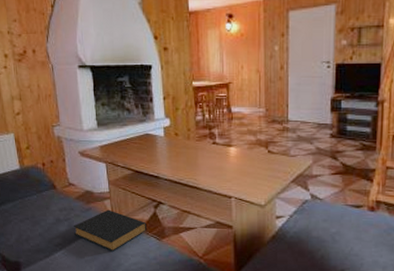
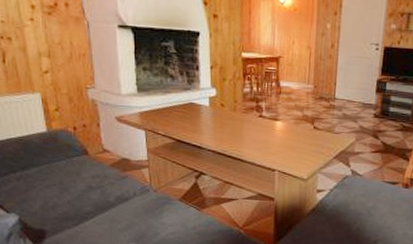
hardback book: present [73,209,146,252] -> none [106,178,186,221]

